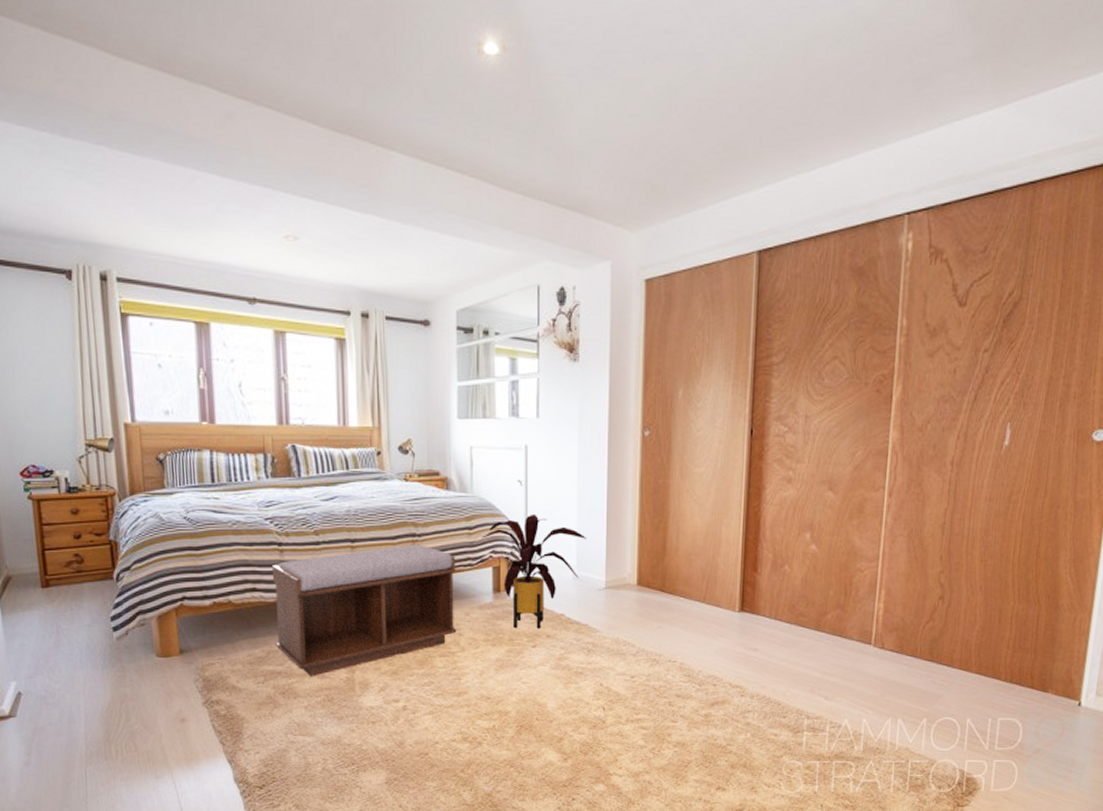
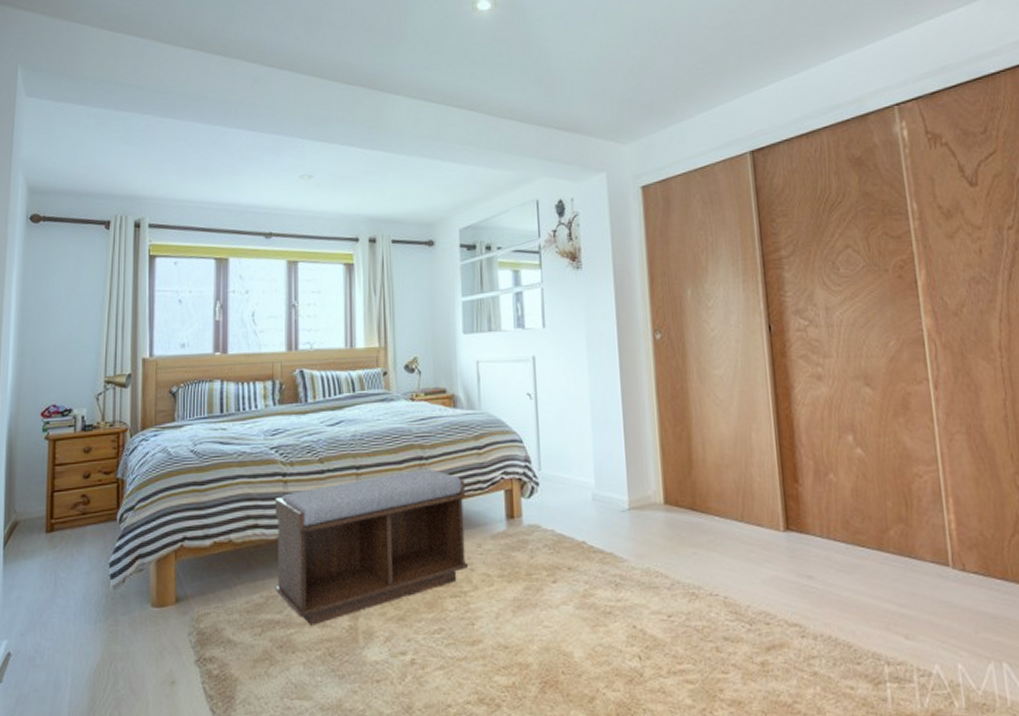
house plant: present [482,513,588,629] -> none [492,428,605,560]

